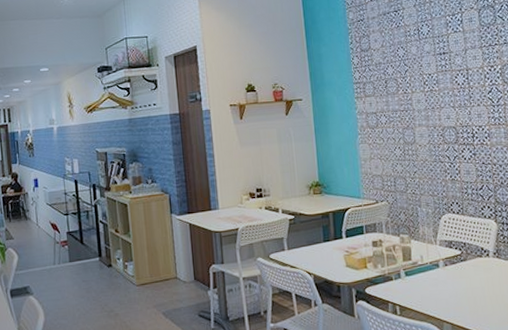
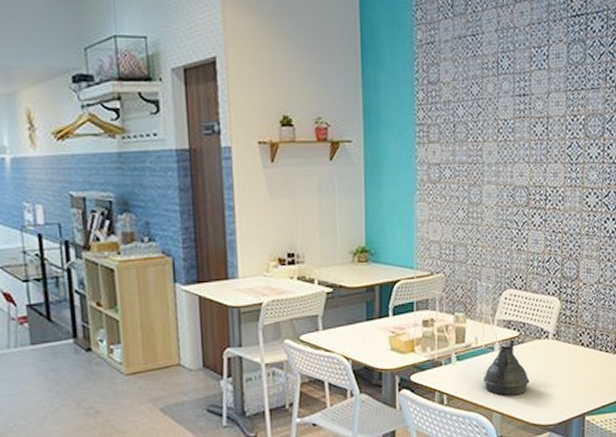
teapot: none [432,257,475,308] -> present [484,339,529,396]

